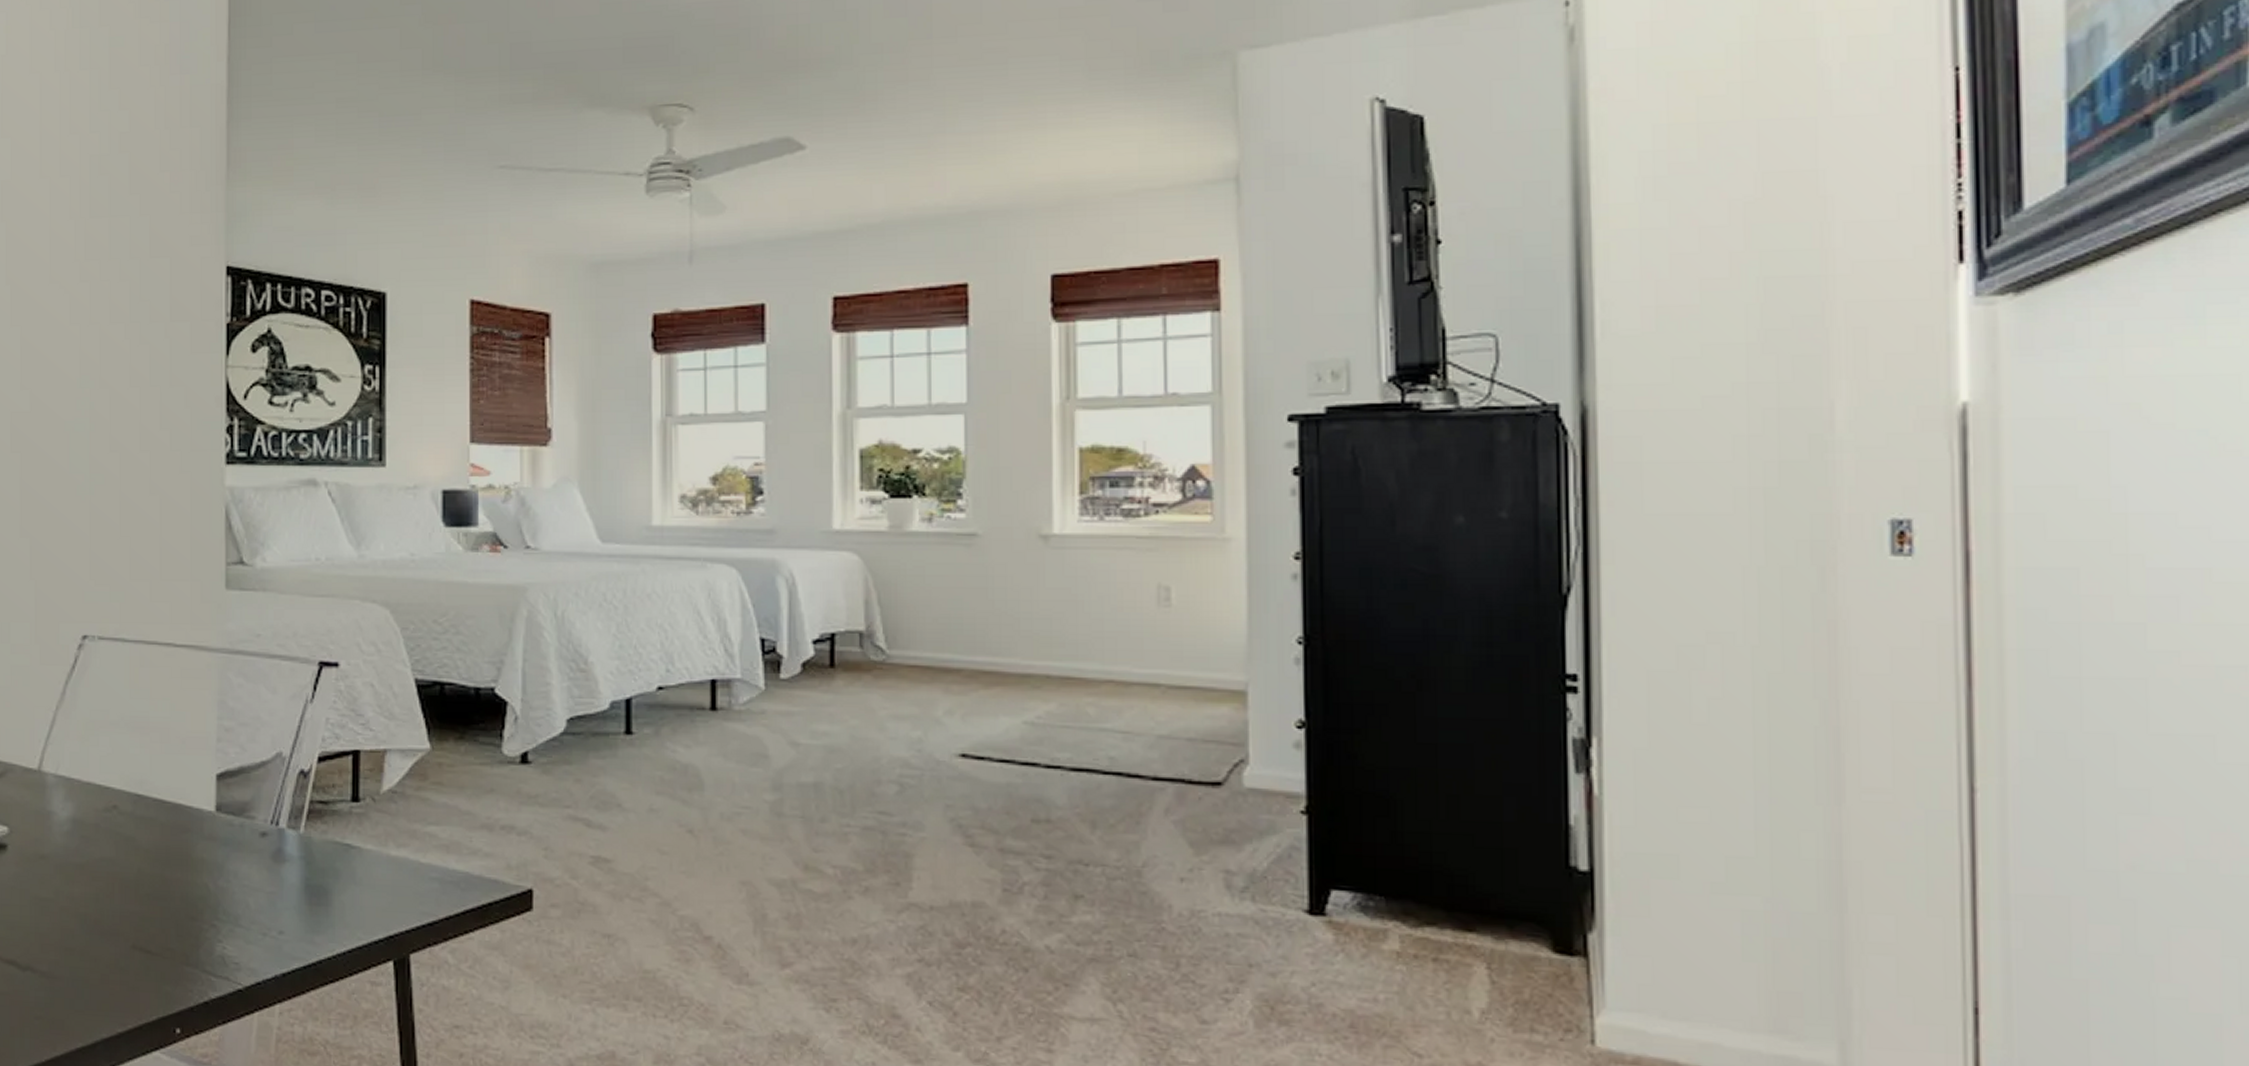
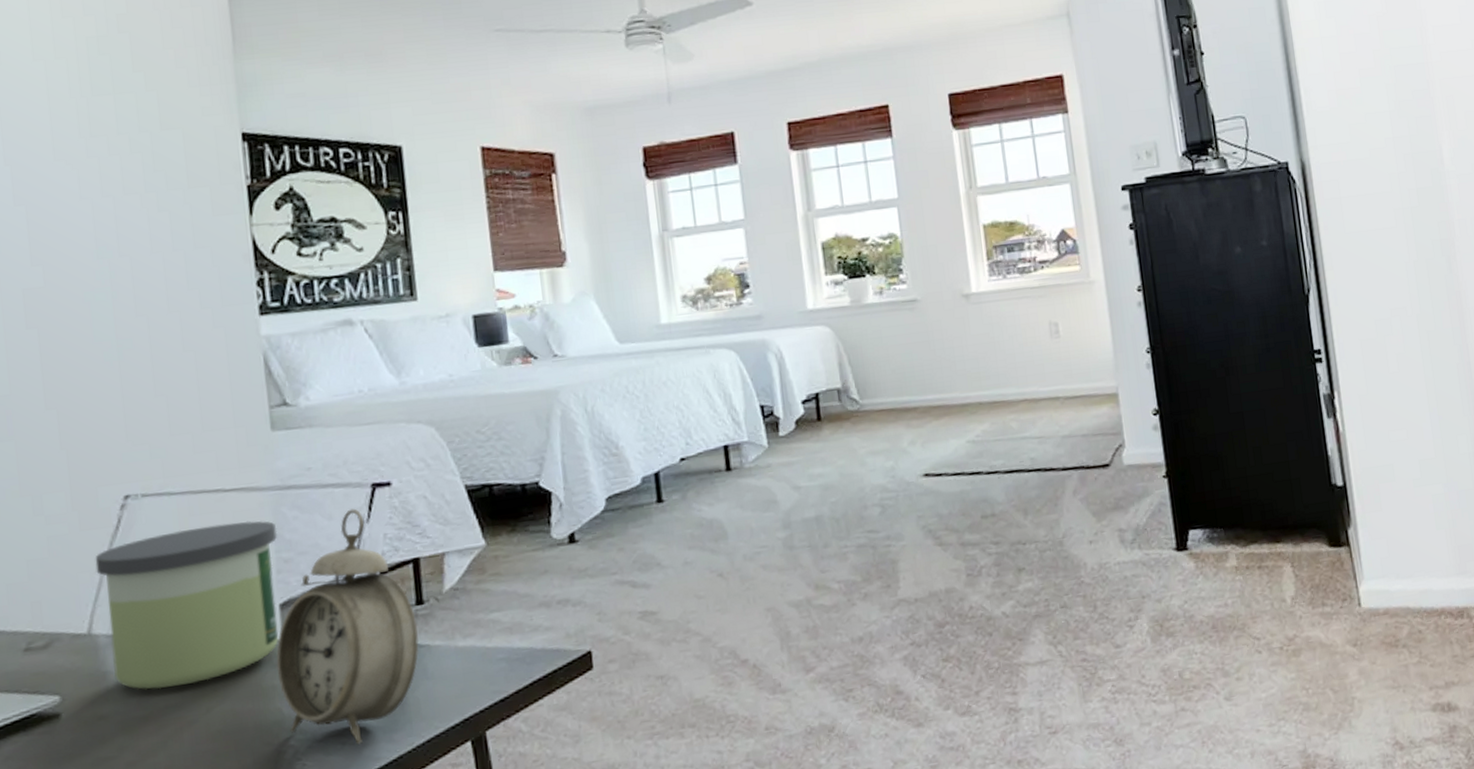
candle: none [51,679,222,840] -> present [95,520,279,690]
alarm clock: none [208,685,351,939] -> present [275,508,419,745]

